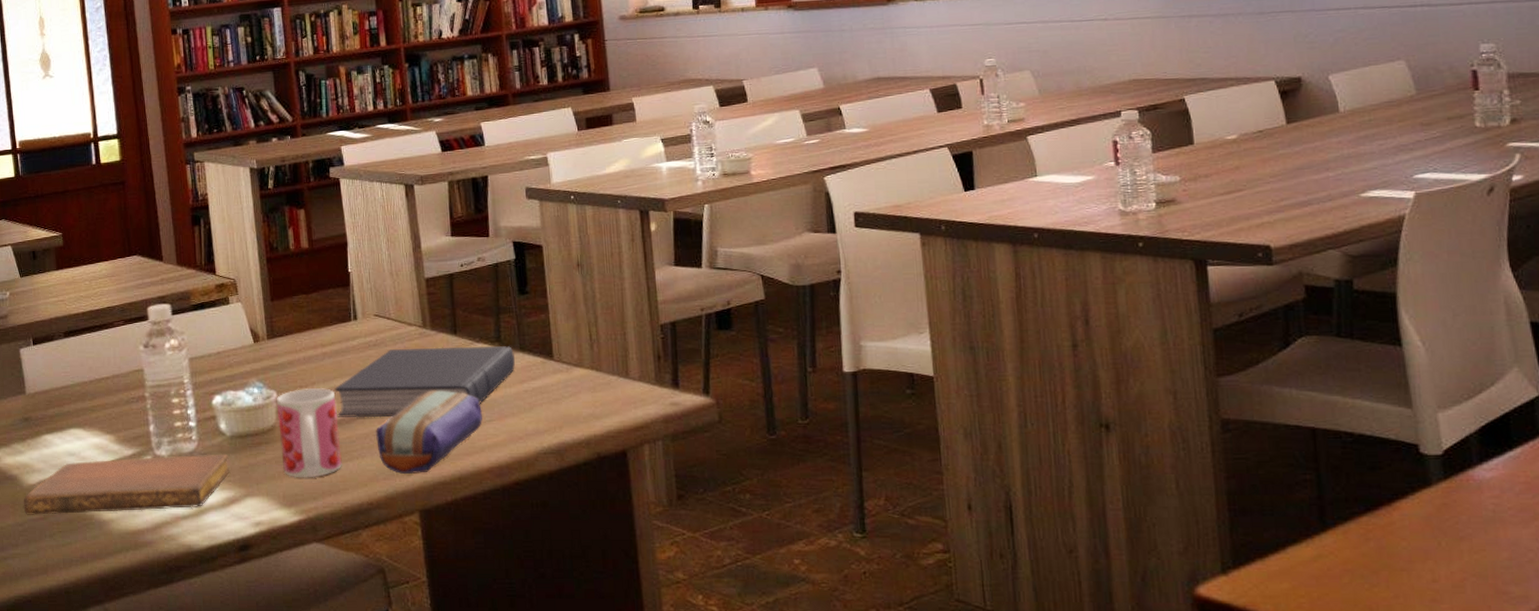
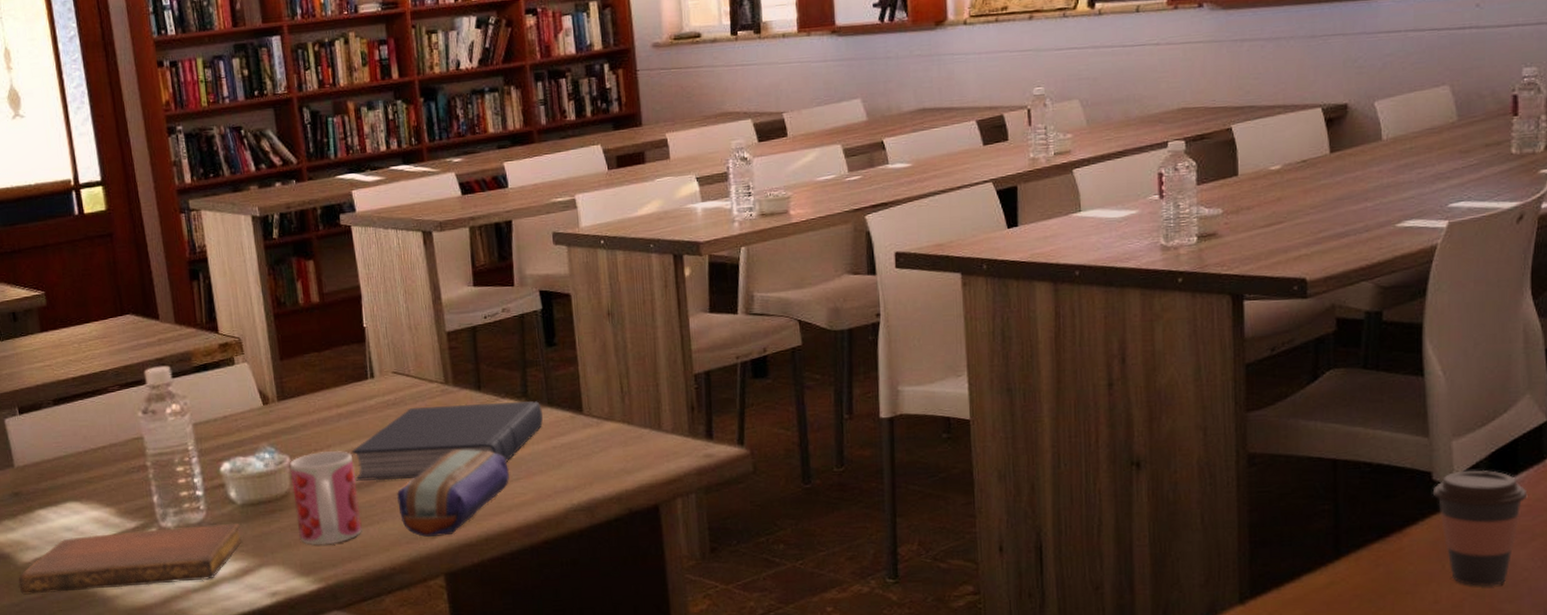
coffee cup: none [1420,444,1525,568] -> present [1432,469,1528,587]

